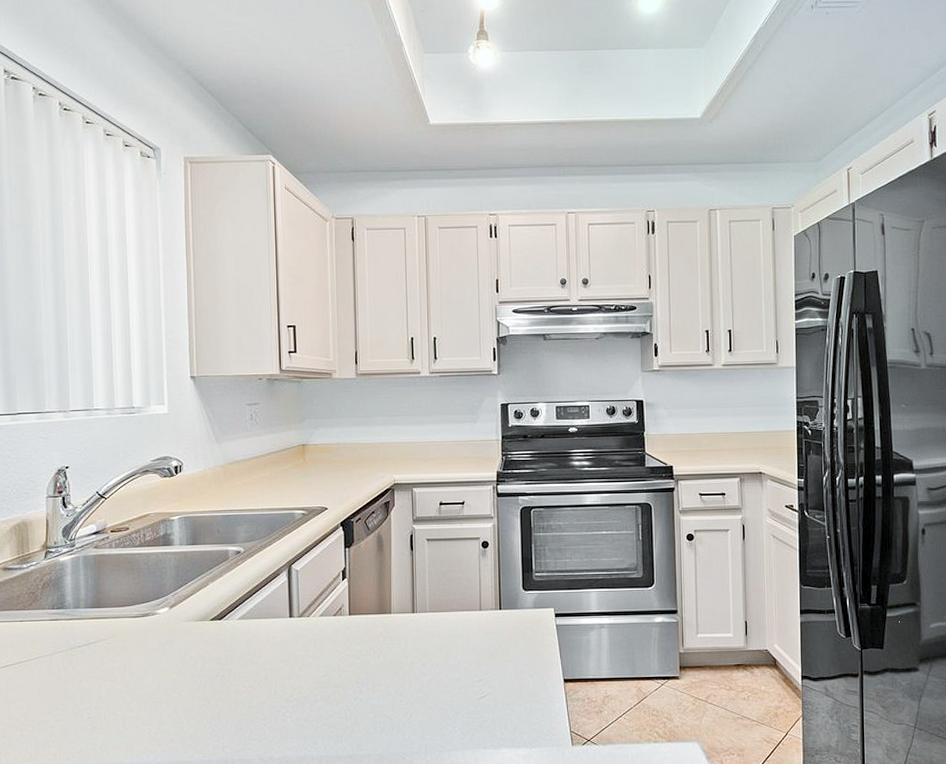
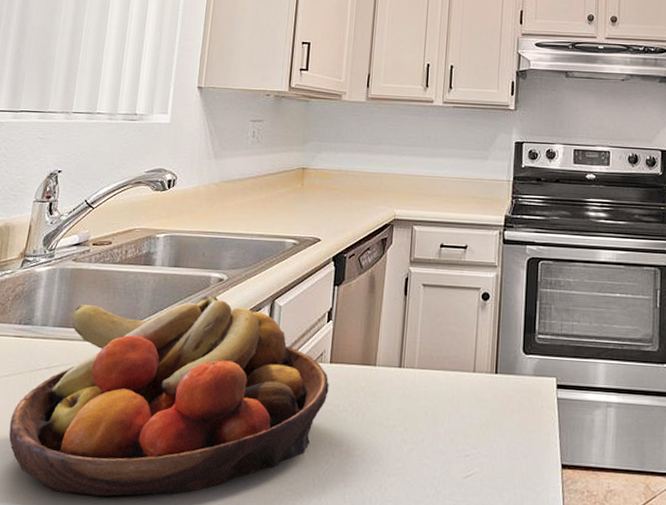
fruit bowl: none [59,566,351,748] -> present [8,294,329,497]

